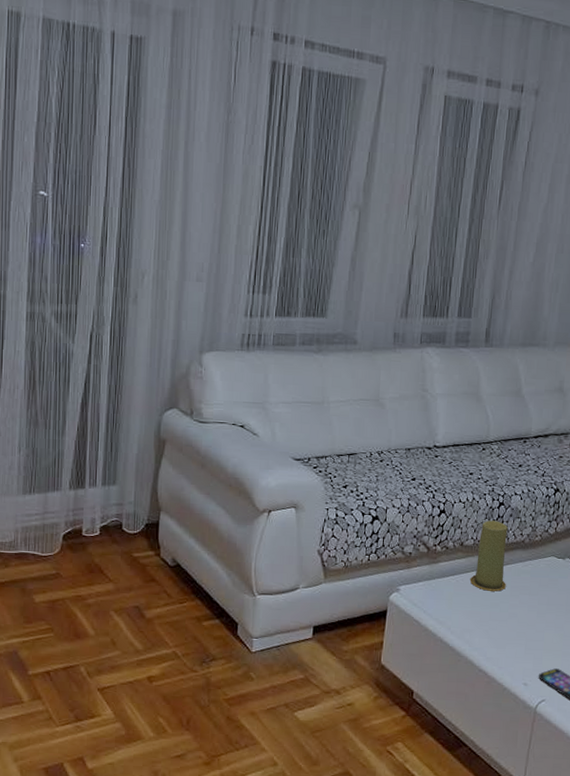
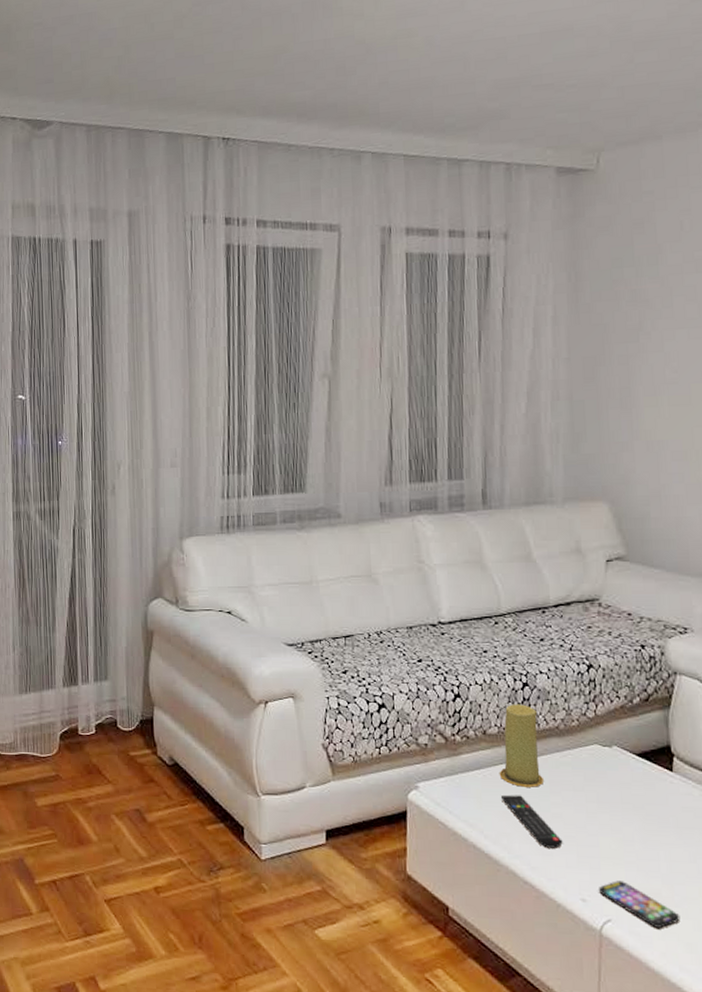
remote control: none [469,597,515,642] -> present [501,794,563,848]

